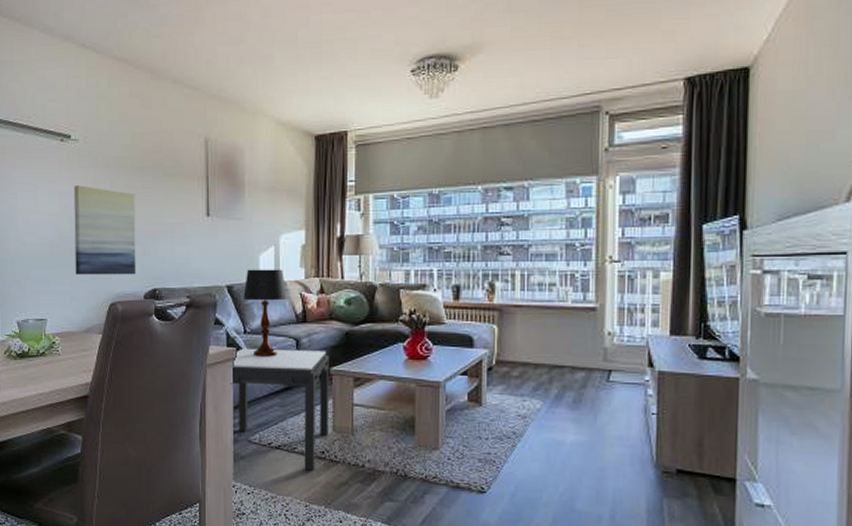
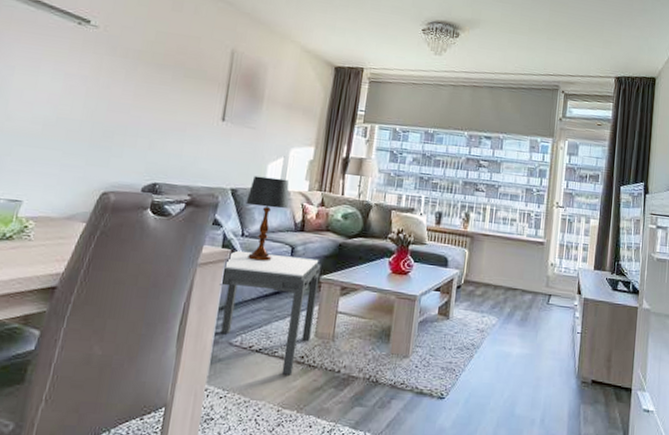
wall art: present [73,185,137,275] -> none [67,70,151,167]

